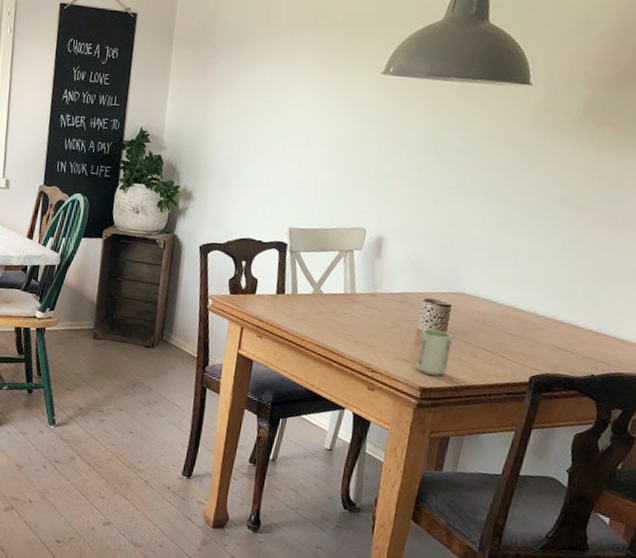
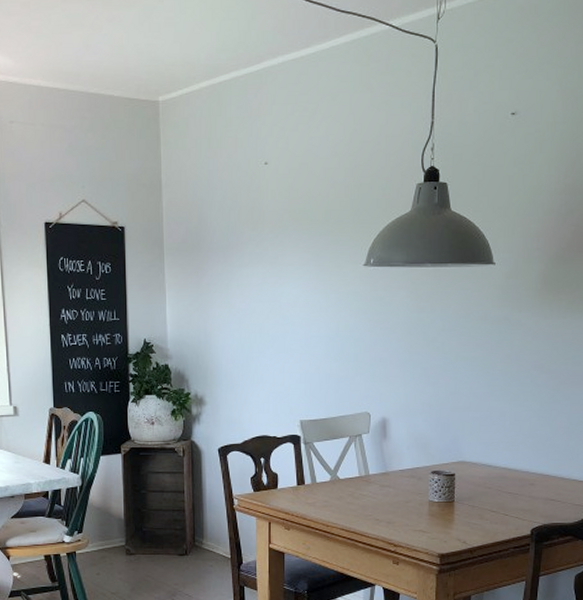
cup: present [415,329,454,376] -> none [432,499,461,541]

